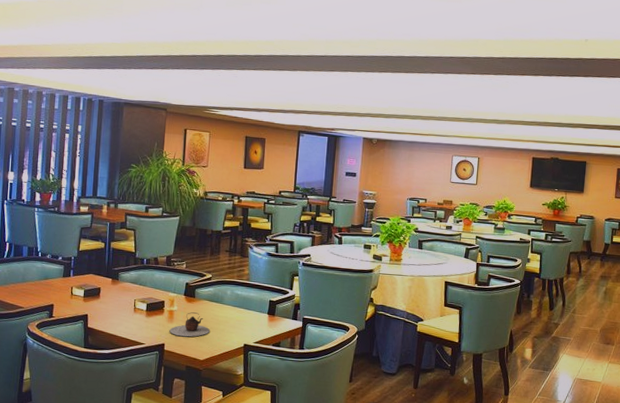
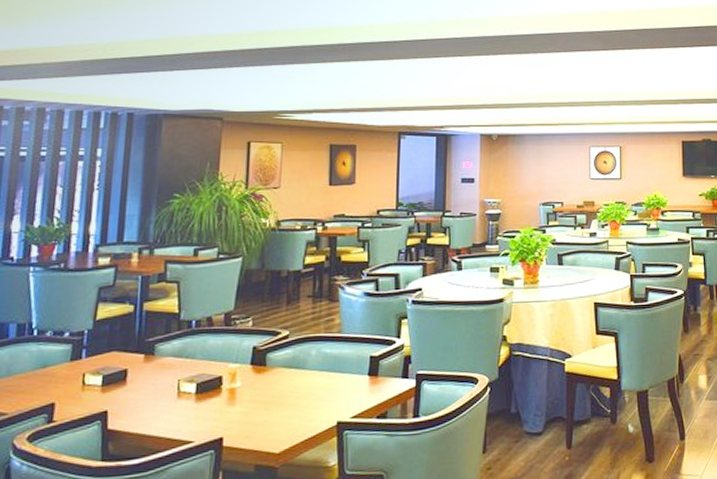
teapot: present [169,312,211,337] -> none [230,386,290,424]

